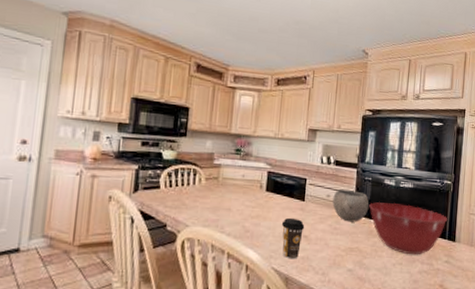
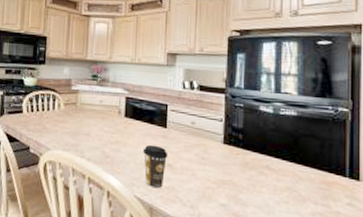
bowl: present [332,188,369,222] -> none [198,115,242,153]
mixing bowl: present [369,202,448,255] -> none [242,131,347,194]

